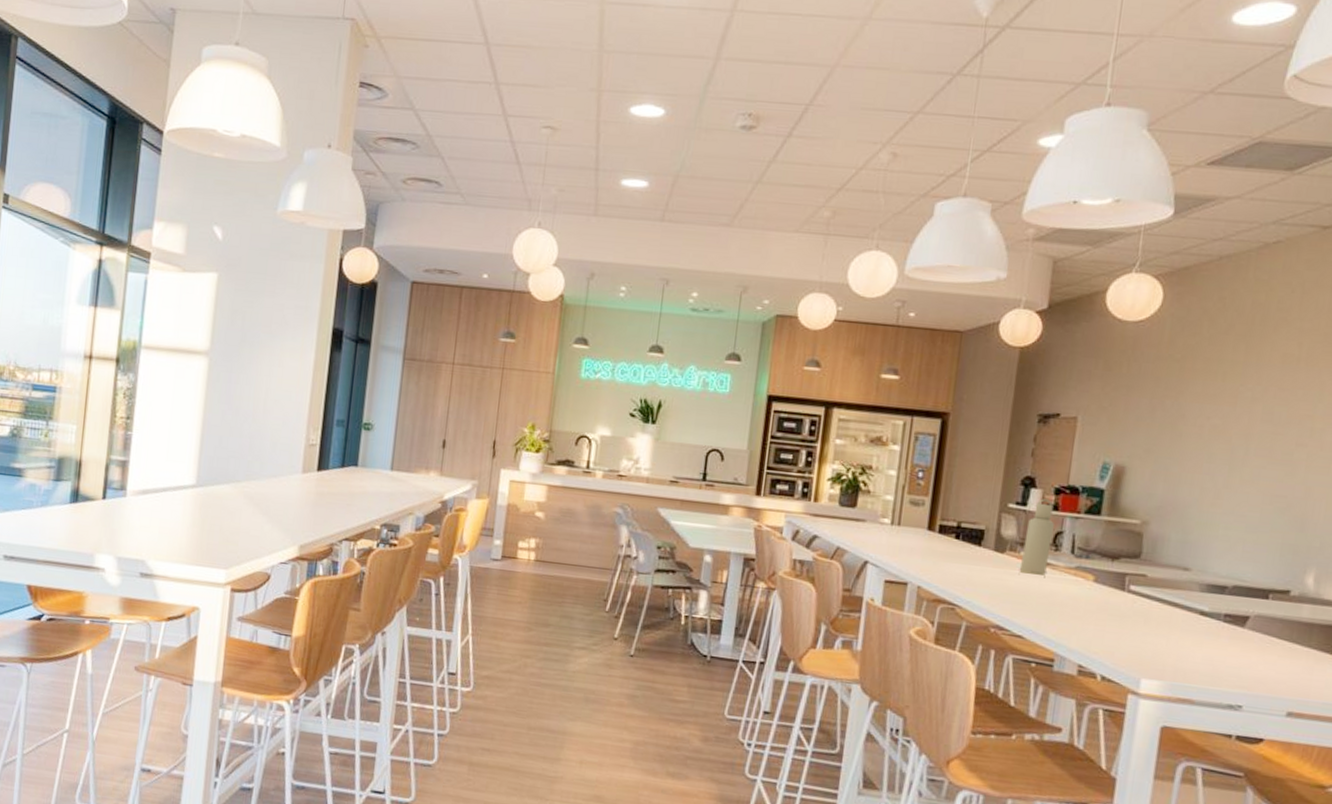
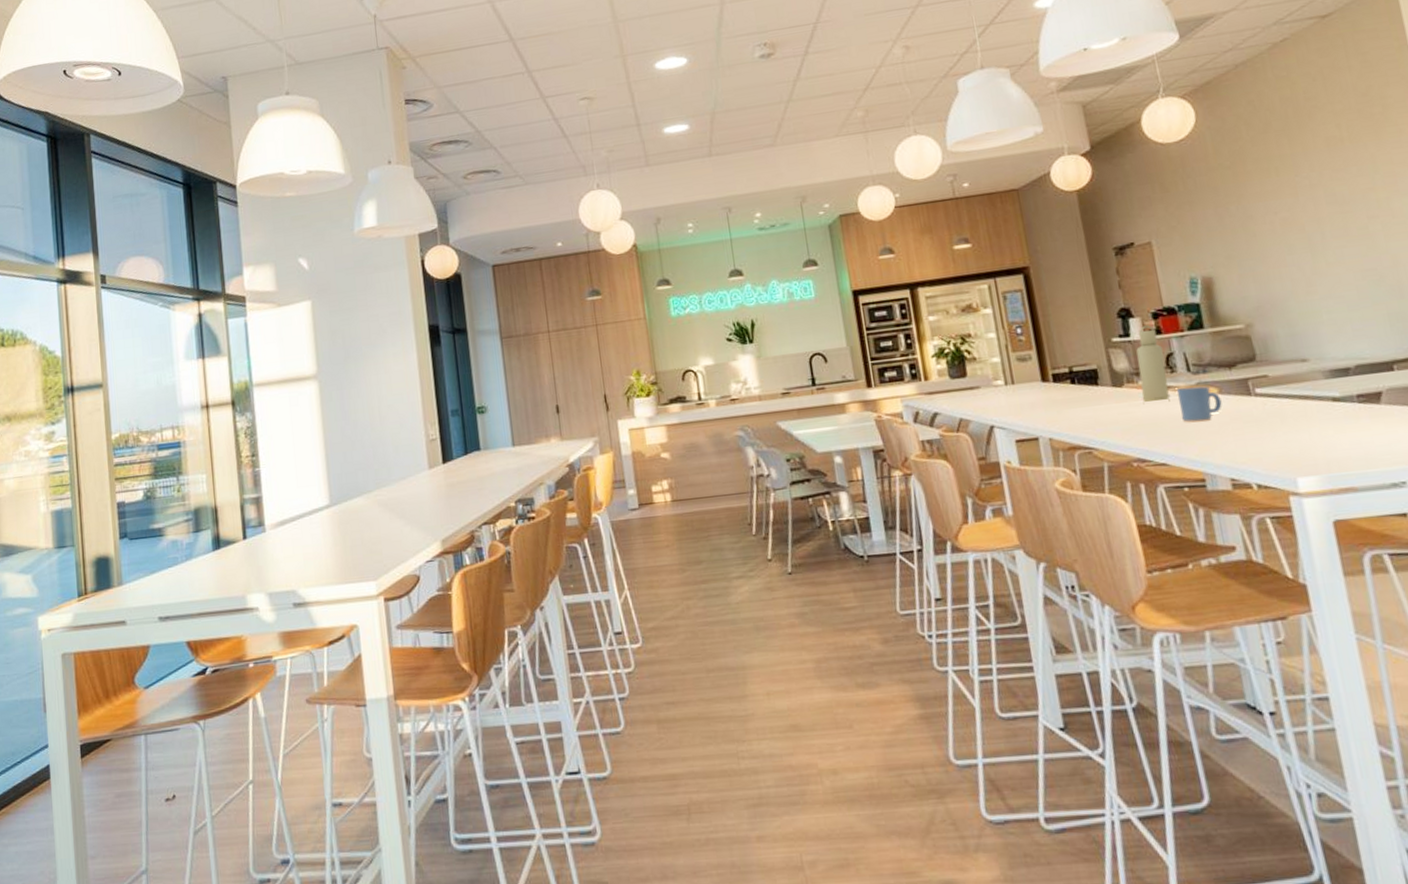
mug: none [1051,567,1095,607] -> present [1176,386,1222,423]

